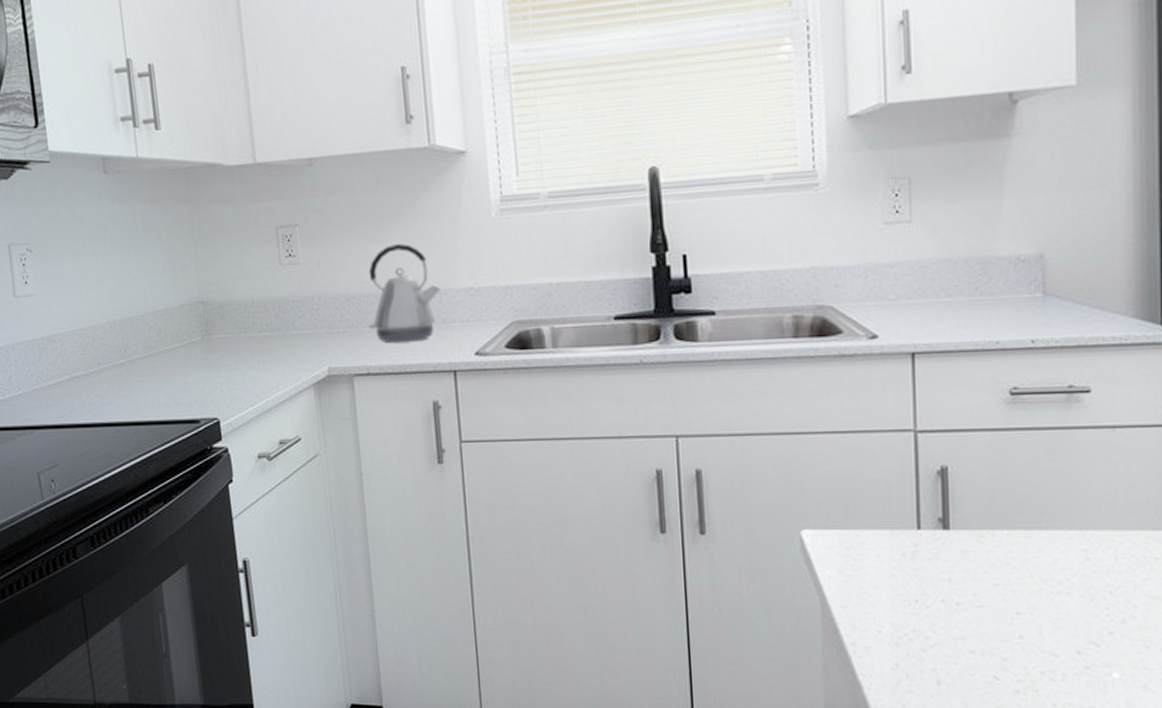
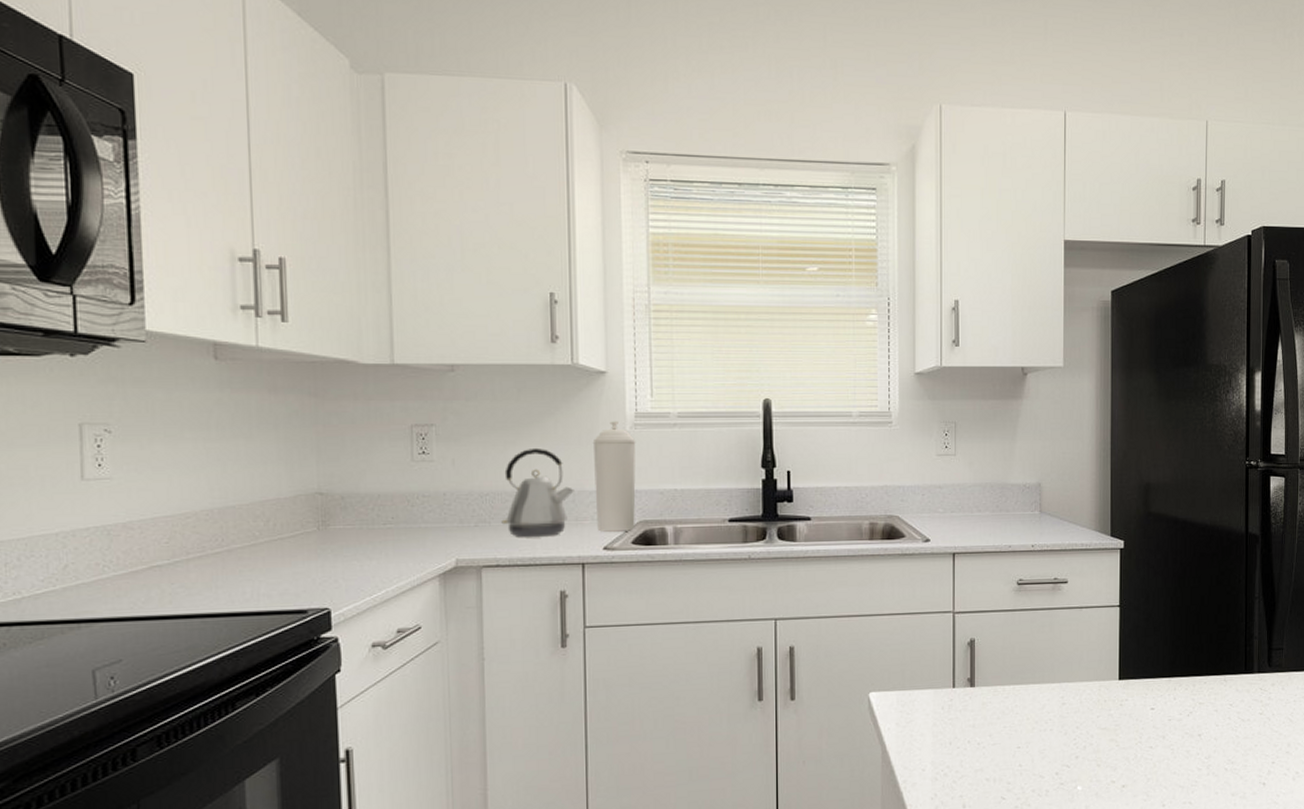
canister: none [456,207,508,336] -> present [592,421,636,533]

